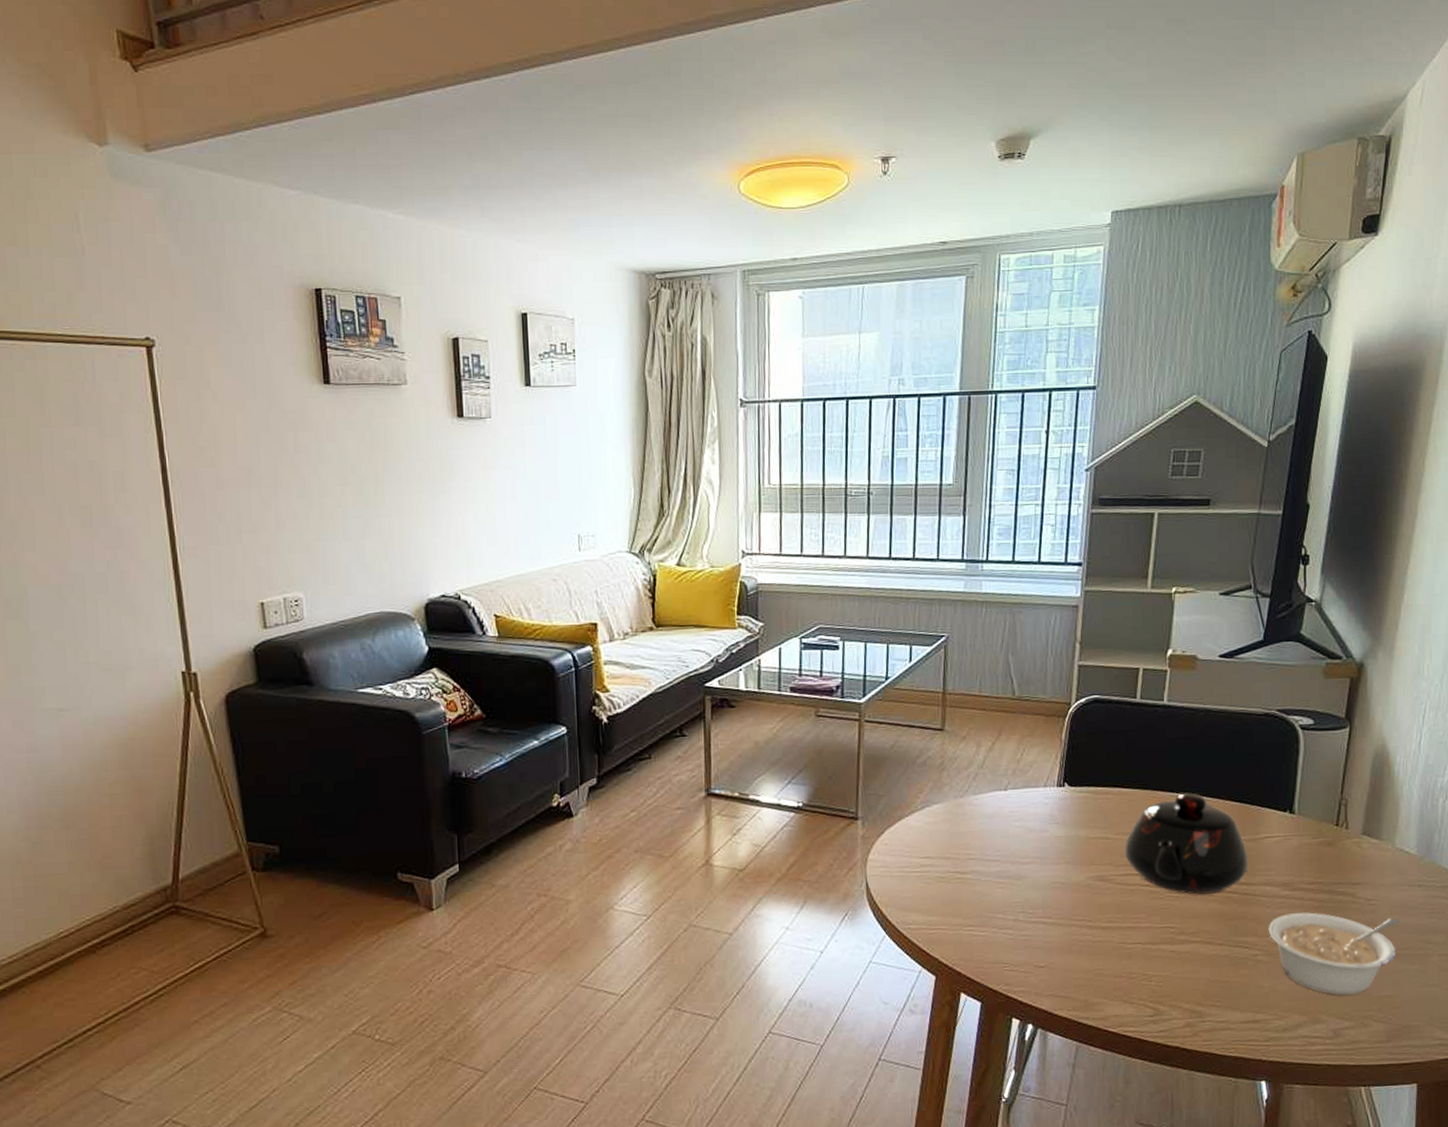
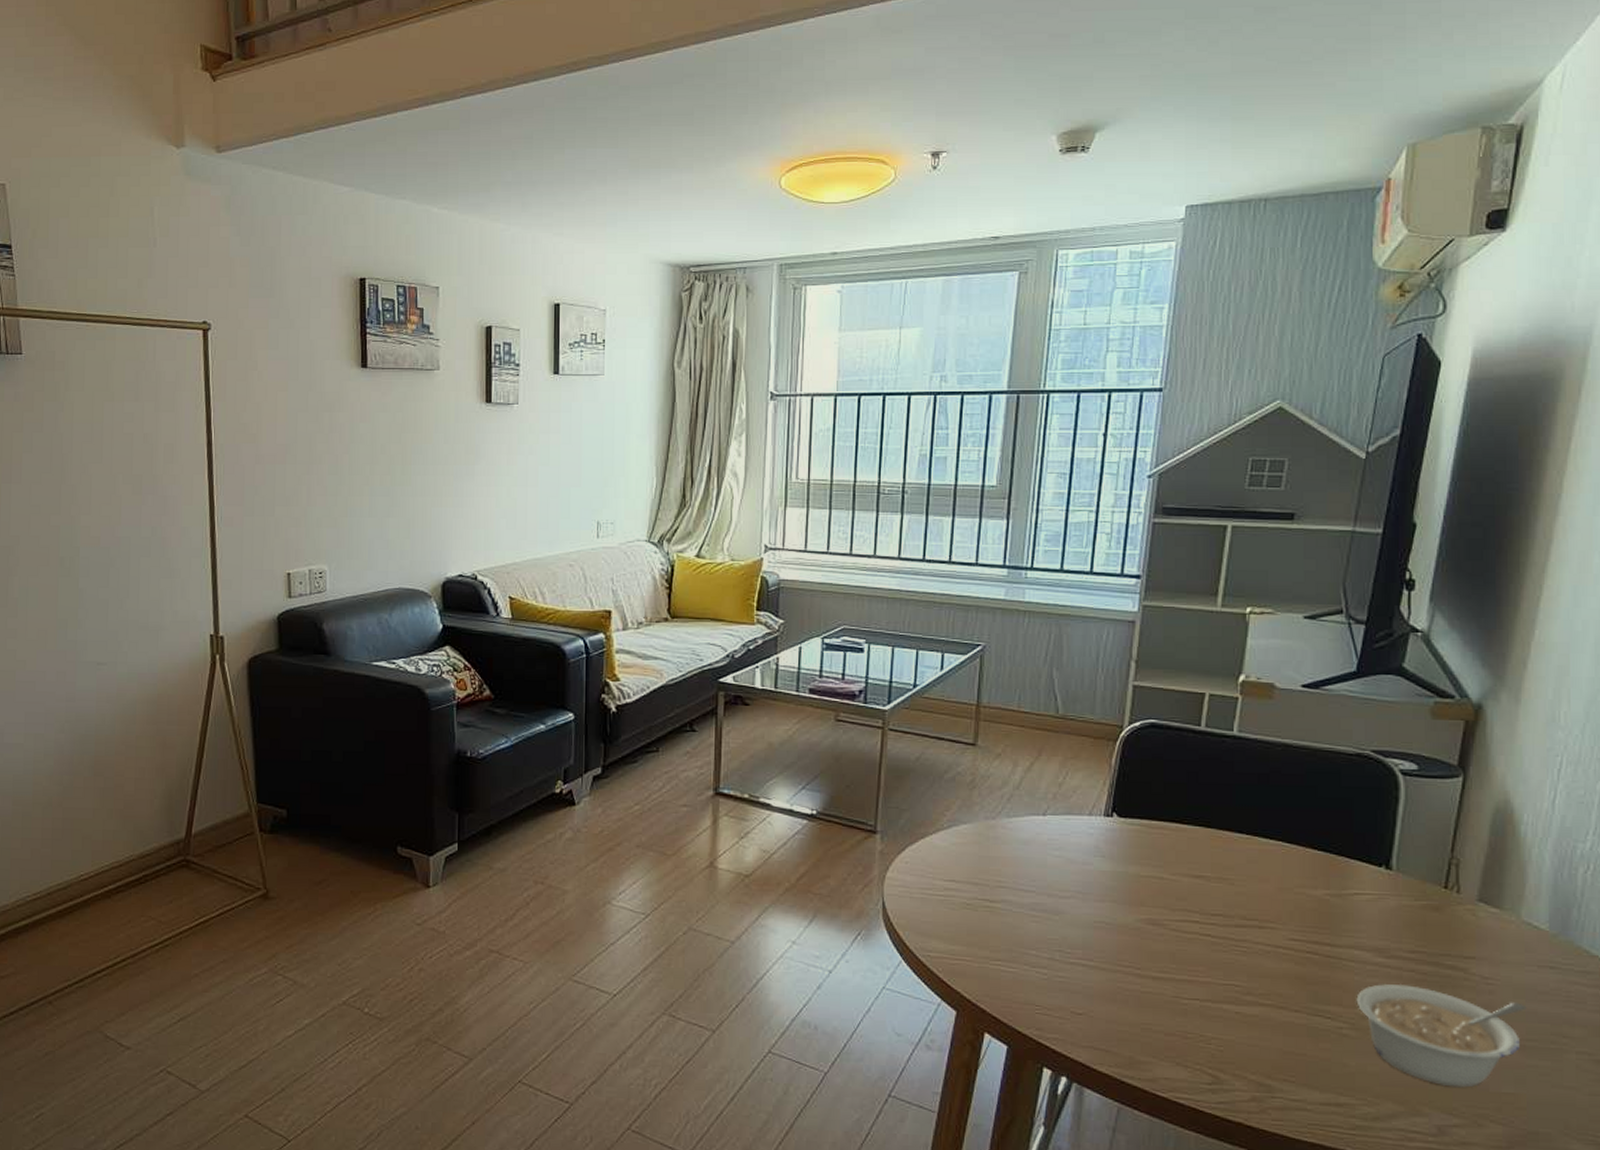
teapot: present [1125,793,1249,895] -> none [1183,835,1333,953]

